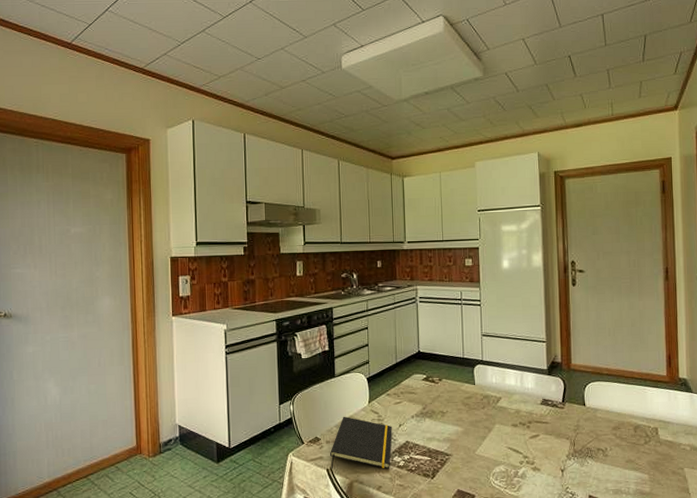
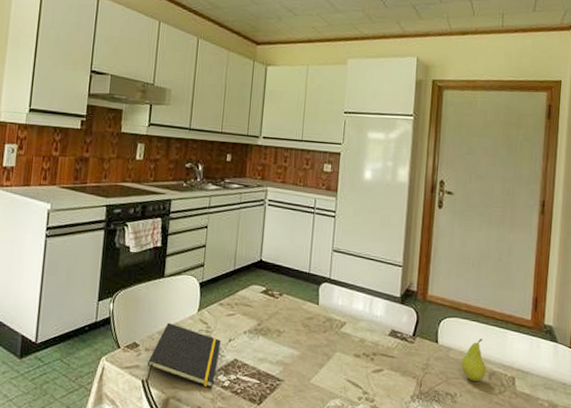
fruit: none [608,397,632,436] -> present [461,339,487,382]

